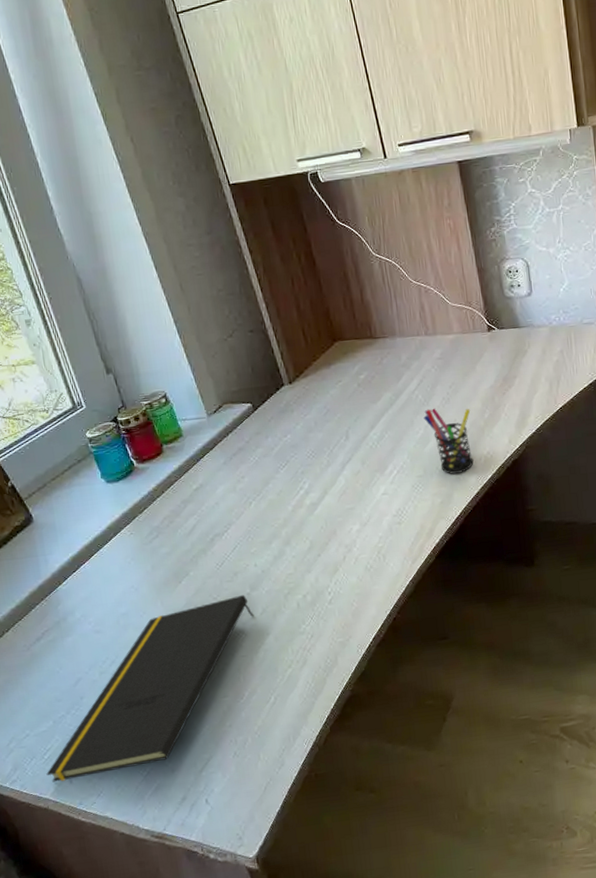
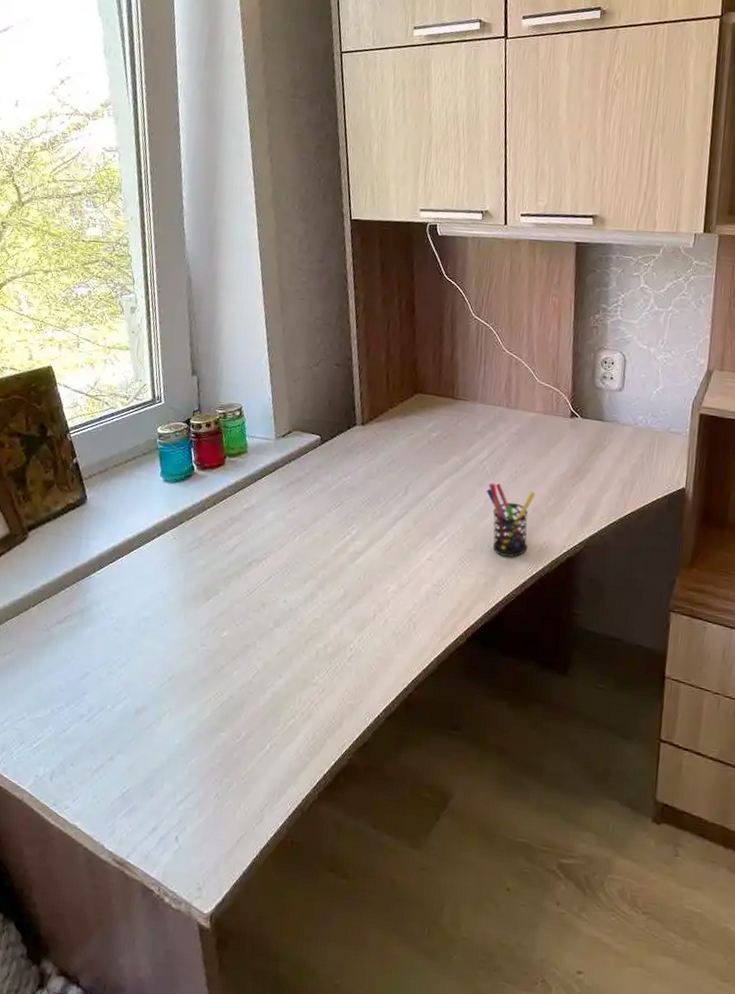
notepad: present [46,594,255,783] -> none [30,628,272,782]

